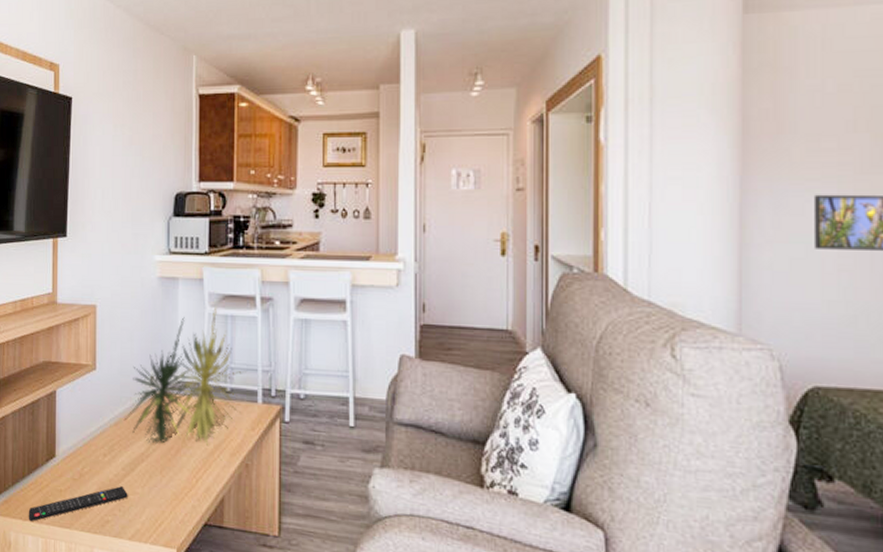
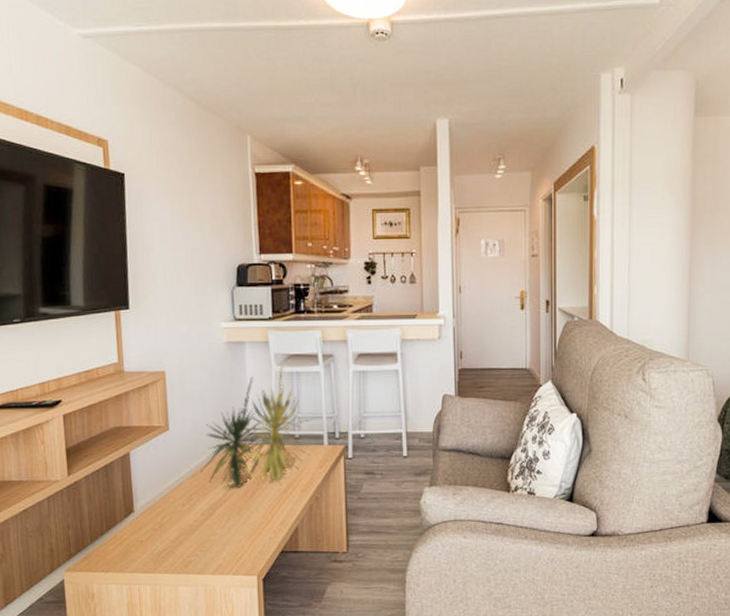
remote control: present [28,486,128,522] -> none [109,530,209,573]

